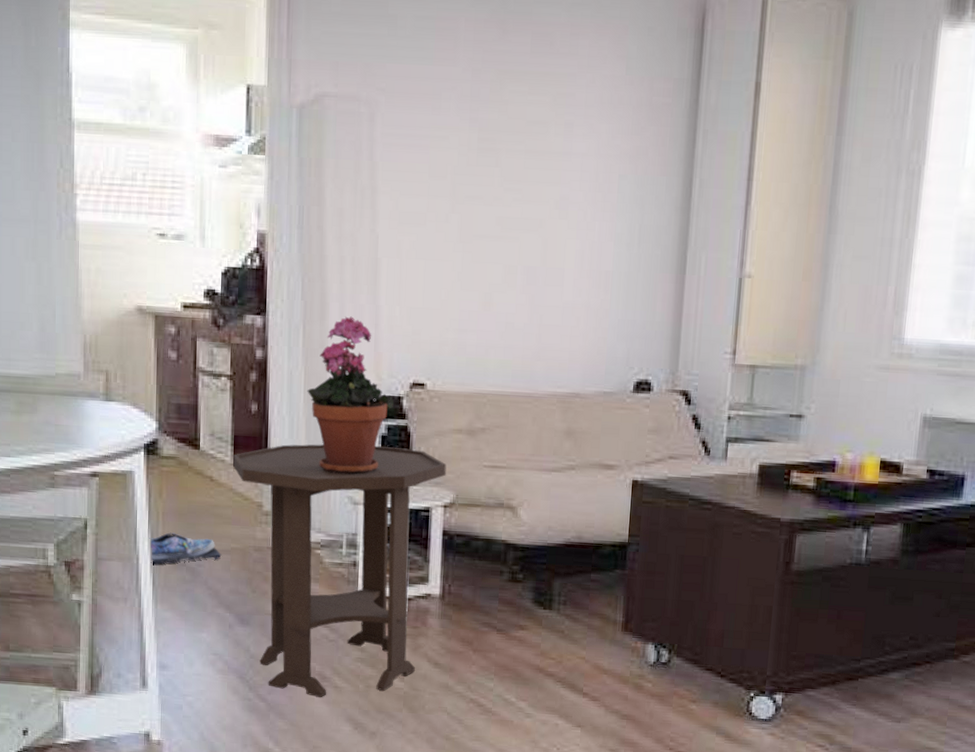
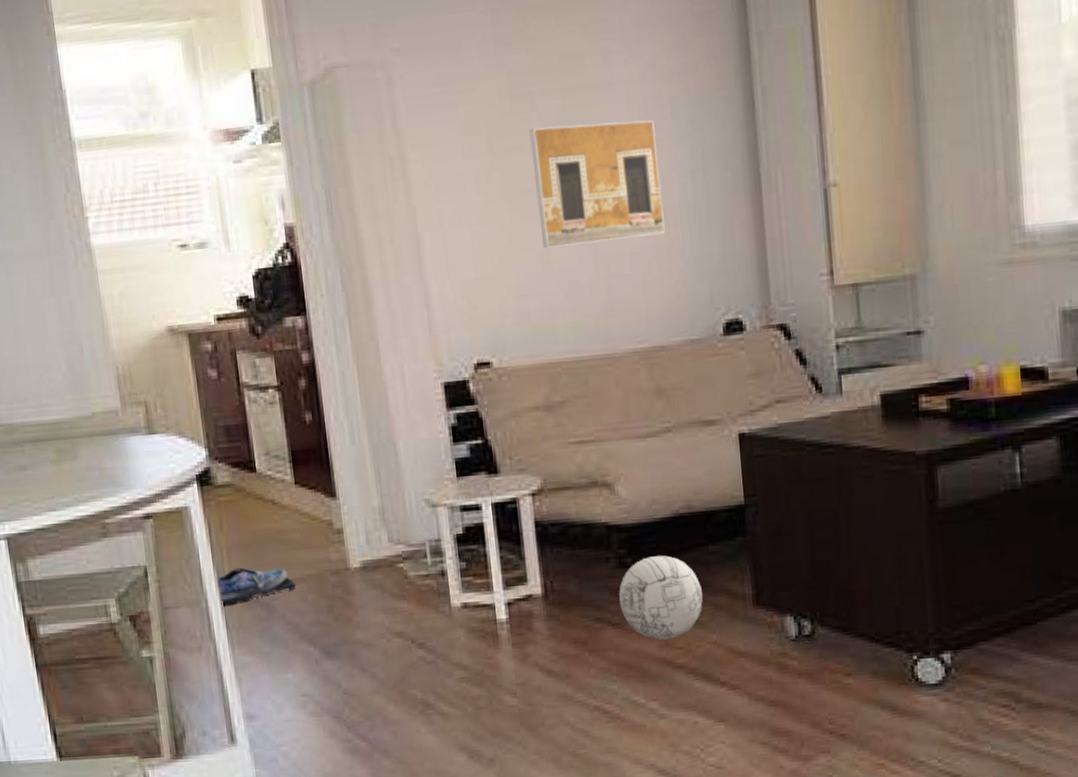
side table: present [232,444,447,697] -> none [292,436,529,728]
potted plant: present [307,316,394,475] -> none [363,301,460,477]
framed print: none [487,182,602,295] -> present [529,120,665,248]
ball: none [506,576,580,650] -> present [619,555,703,640]

